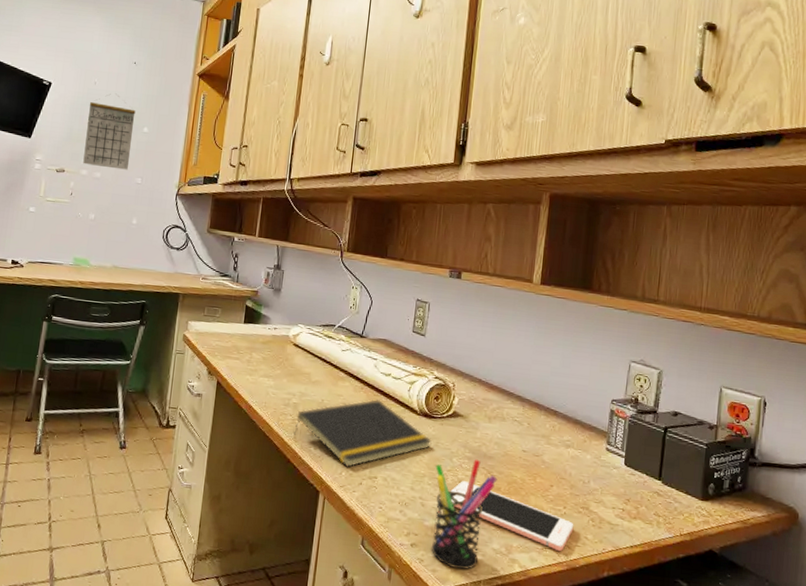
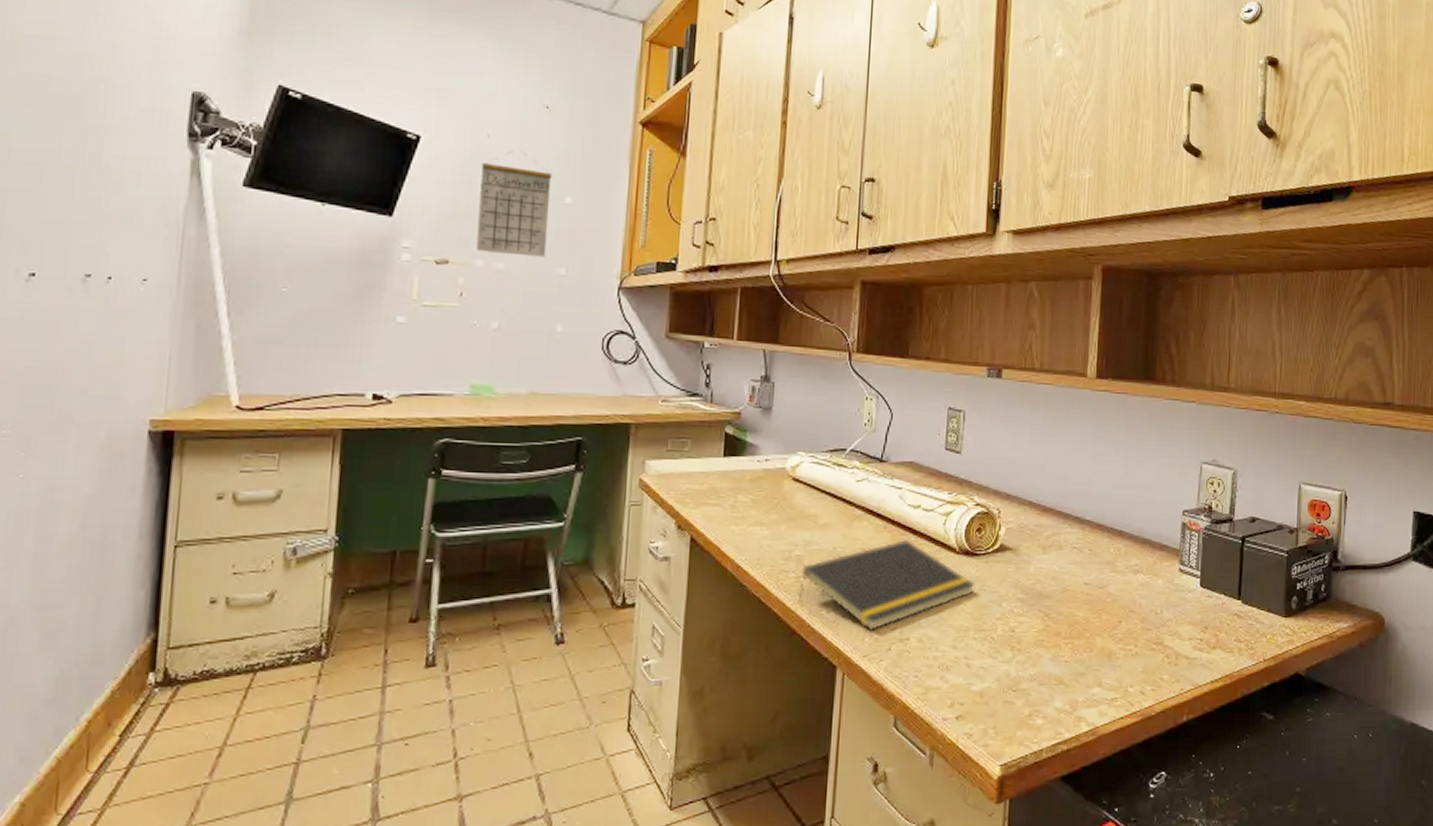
pen holder: present [430,459,497,570] -> none [980,600,1057,740]
cell phone: present [449,481,574,551] -> none [1000,629,1147,699]

